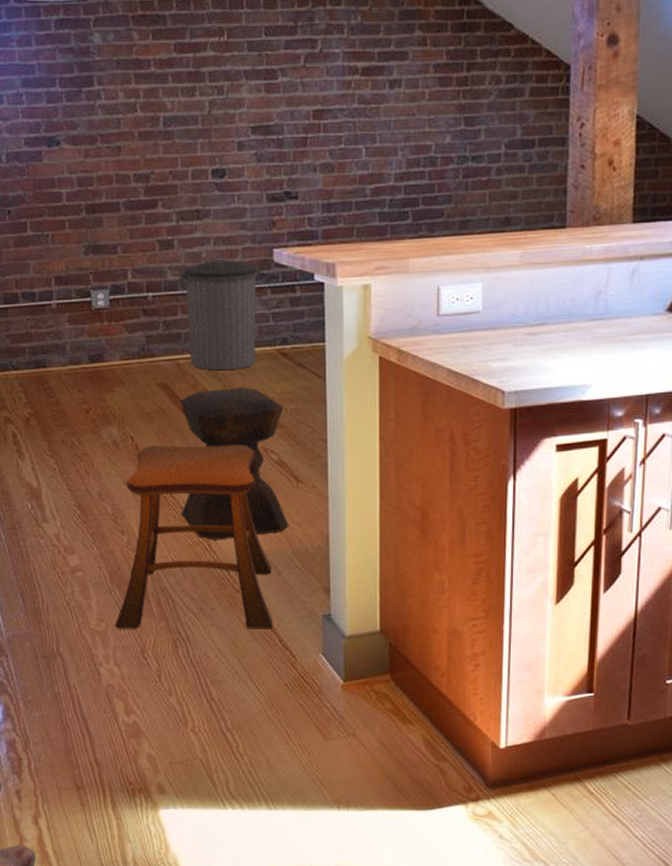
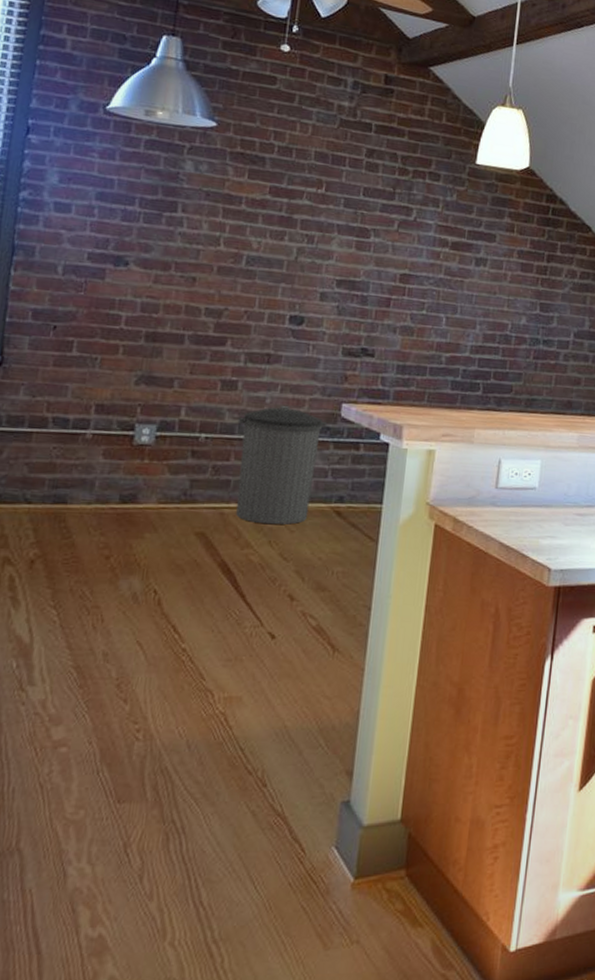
stool: present [115,445,273,630] -> none [96,601,293,819]
stool: present [180,387,289,540] -> none [198,544,331,713]

